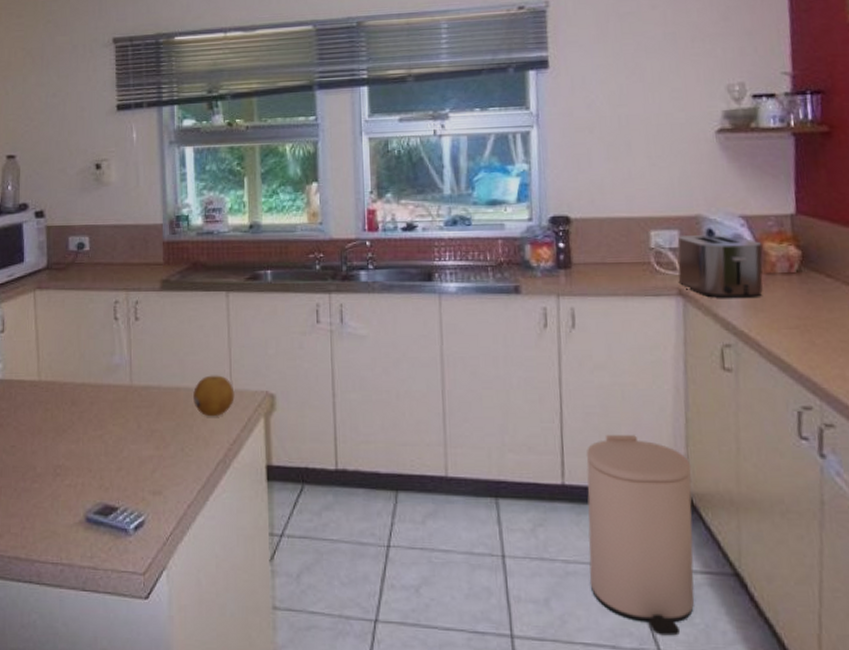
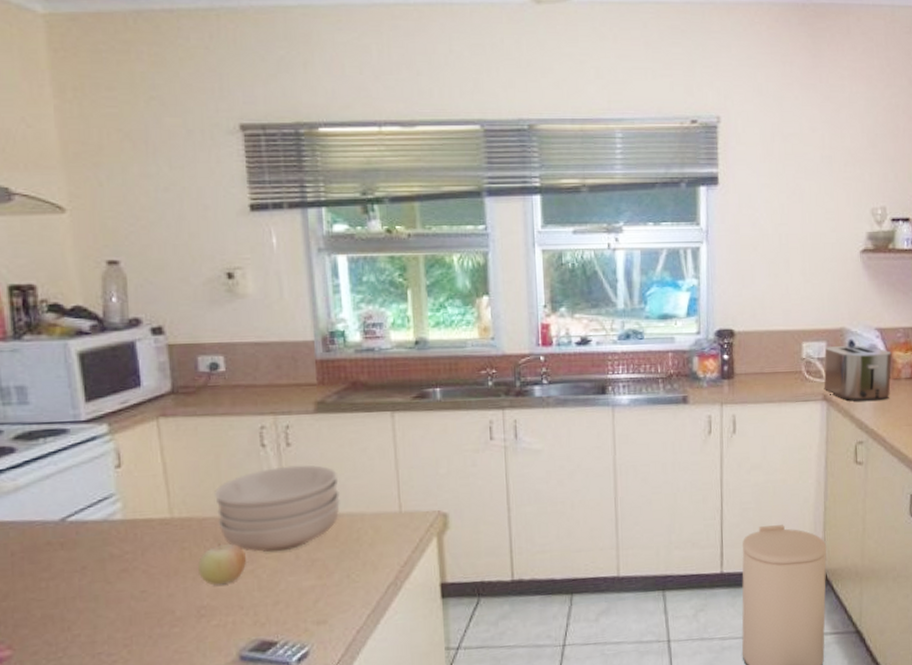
fruit: none [57,405,96,447] -> present [198,541,246,585]
bowl: none [73,338,179,420] -> present [213,465,341,553]
fruit: present [193,375,235,417] -> none [358,498,404,541]

